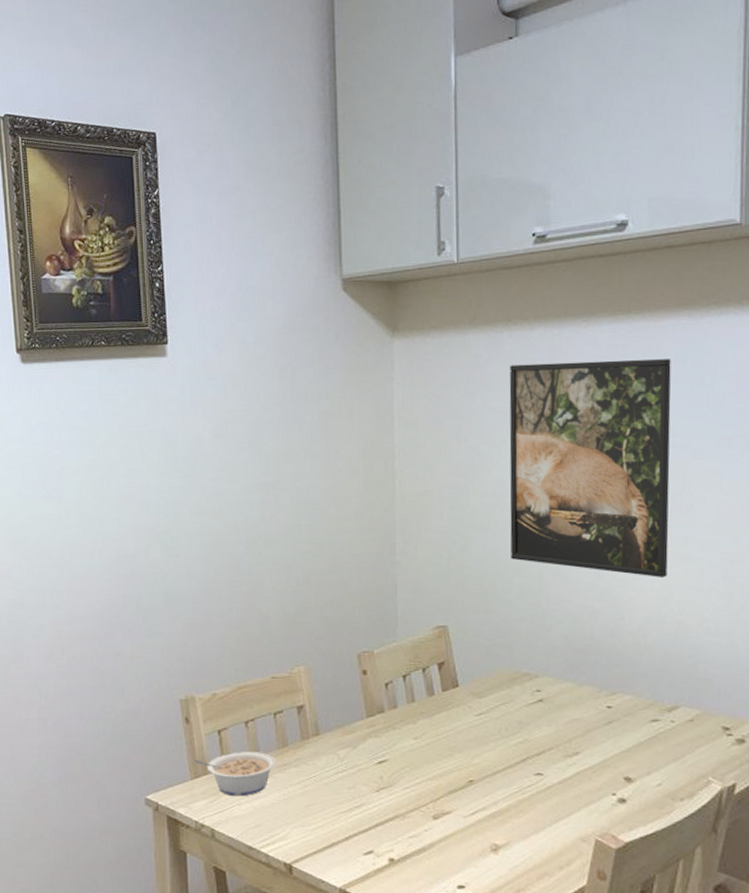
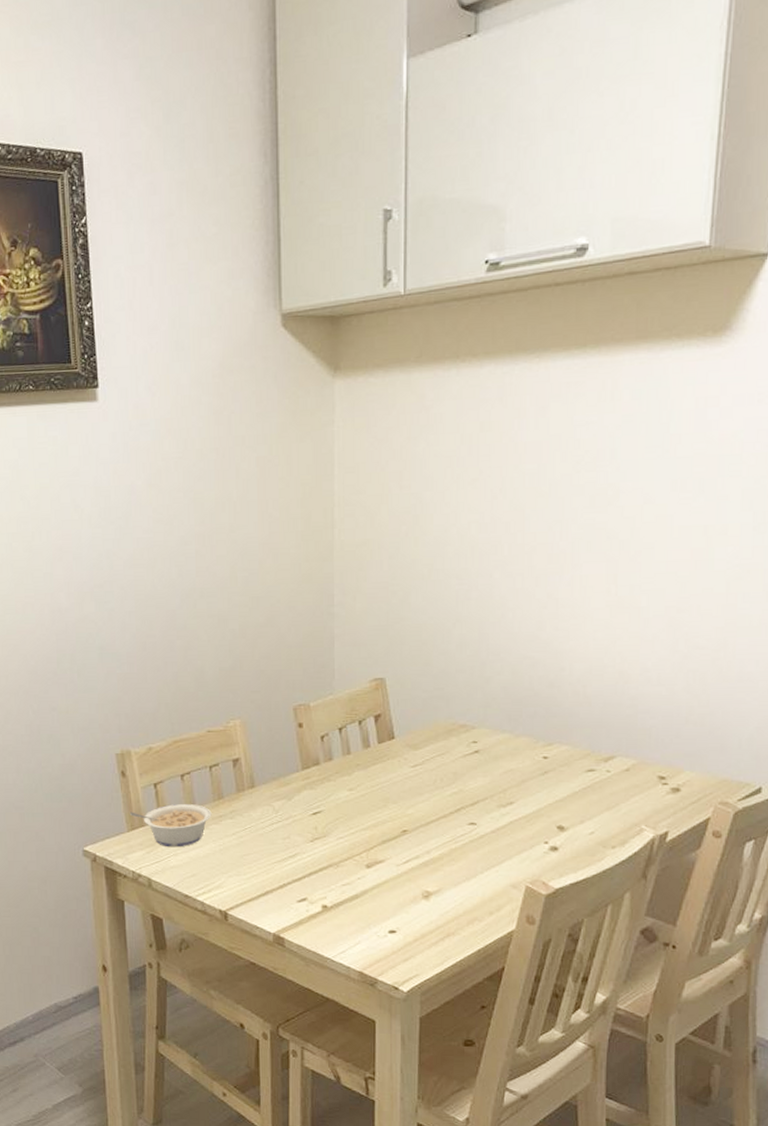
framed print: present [509,359,671,577] -> none [451,397,626,627]

